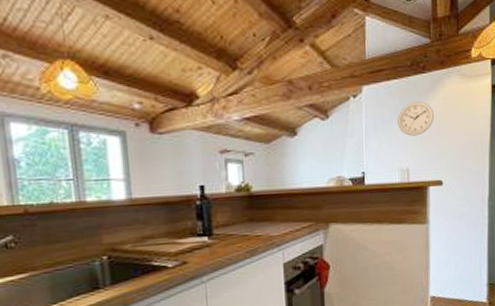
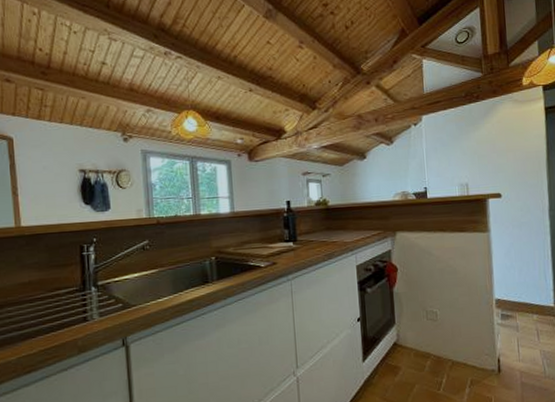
wall clock: present [398,102,435,136] -> none [455,126,490,155]

